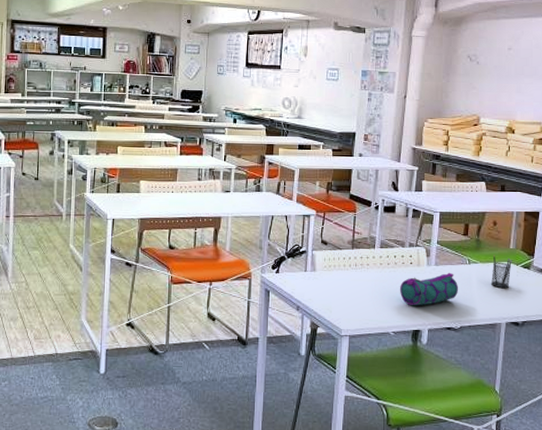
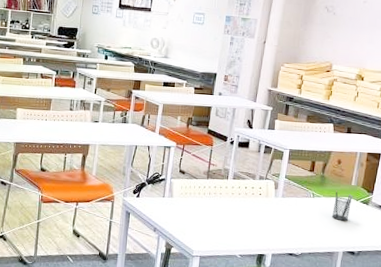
pencil case: present [400,272,458,306] -> none [248,204,302,233]

